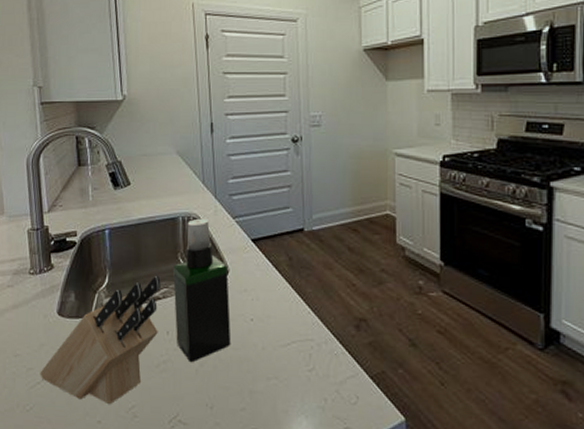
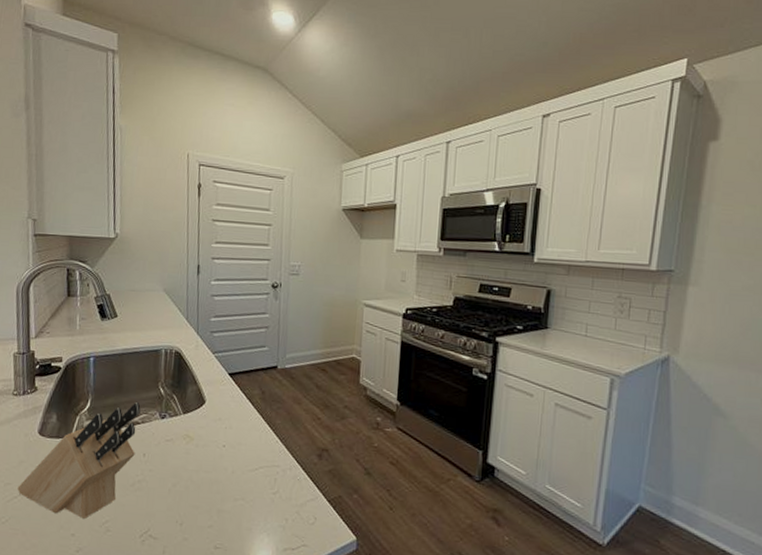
spray bottle: present [173,218,231,363] -> none [152,351,205,483]

